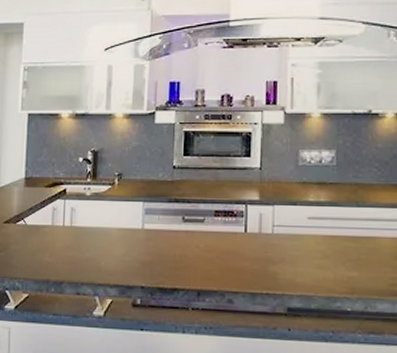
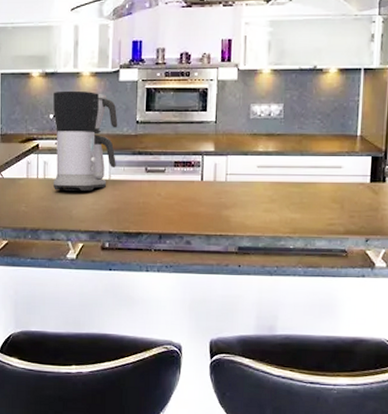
coffee maker: none [81,133,153,241] -> present [53,90,118,191]

